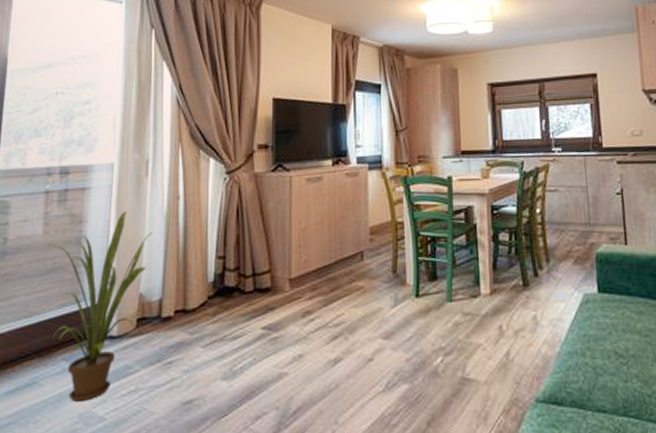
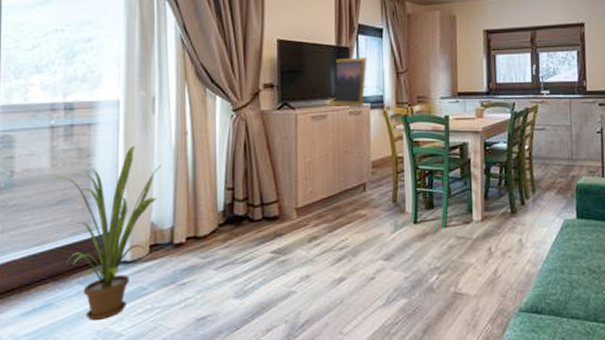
picture frame: none [325,115,365,168] -> present [329,58,367,107]

